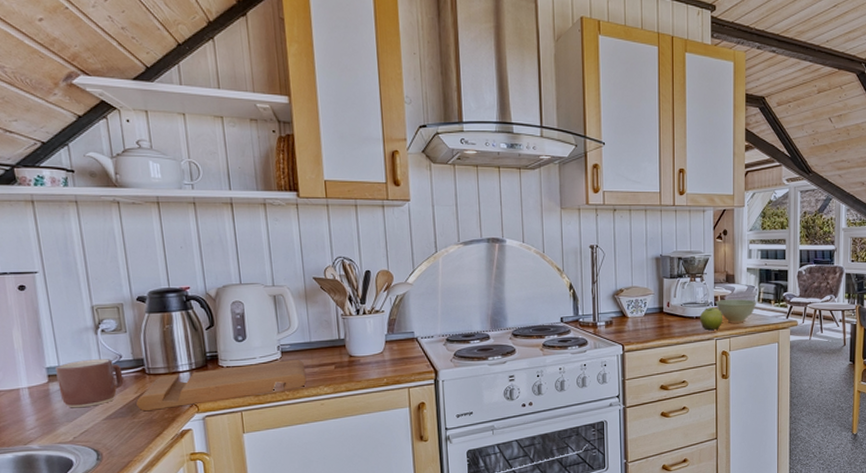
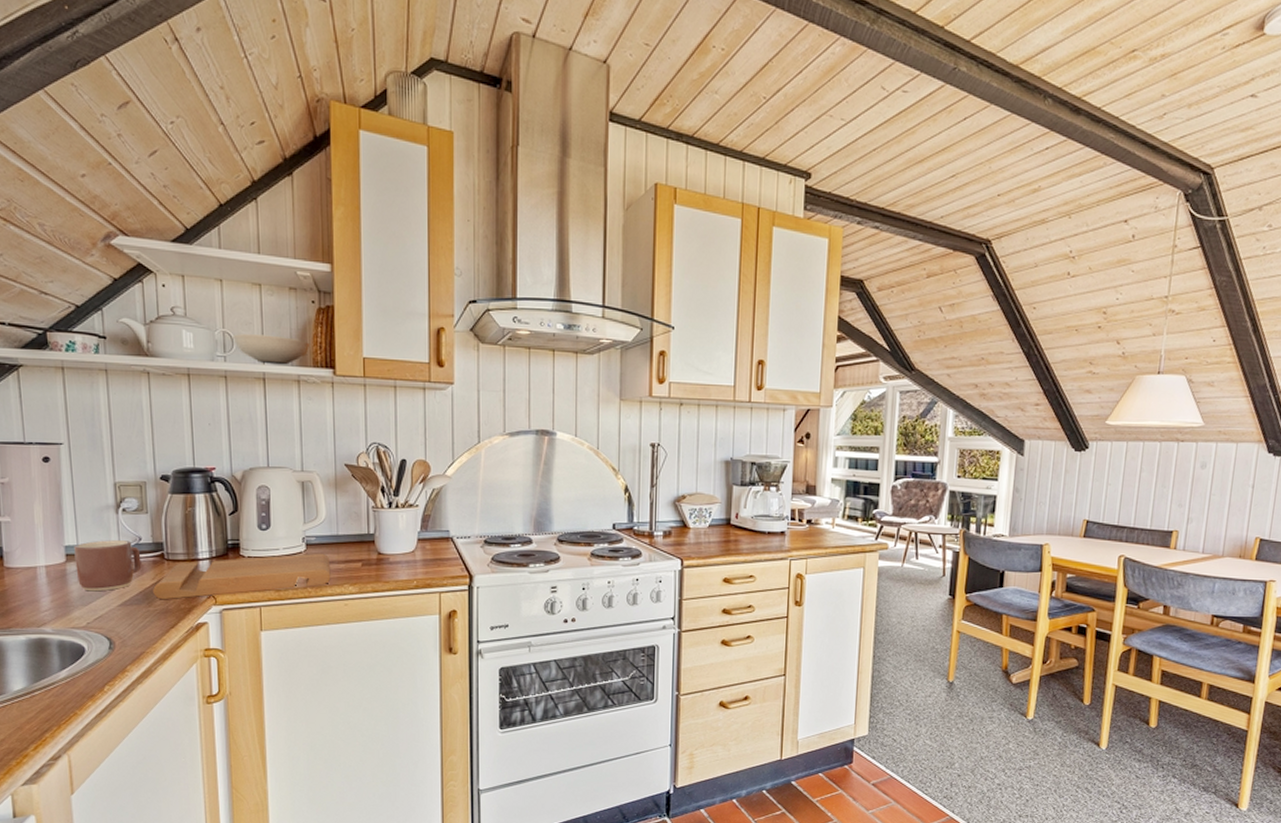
bowl: none [197,163,274,190] -> present [232,334,311,365]
fruit: present [700,307,723,330] -> none [773,522,801,548]
bowl: present [715,298,757,323] -> none [792,513,841,542]

